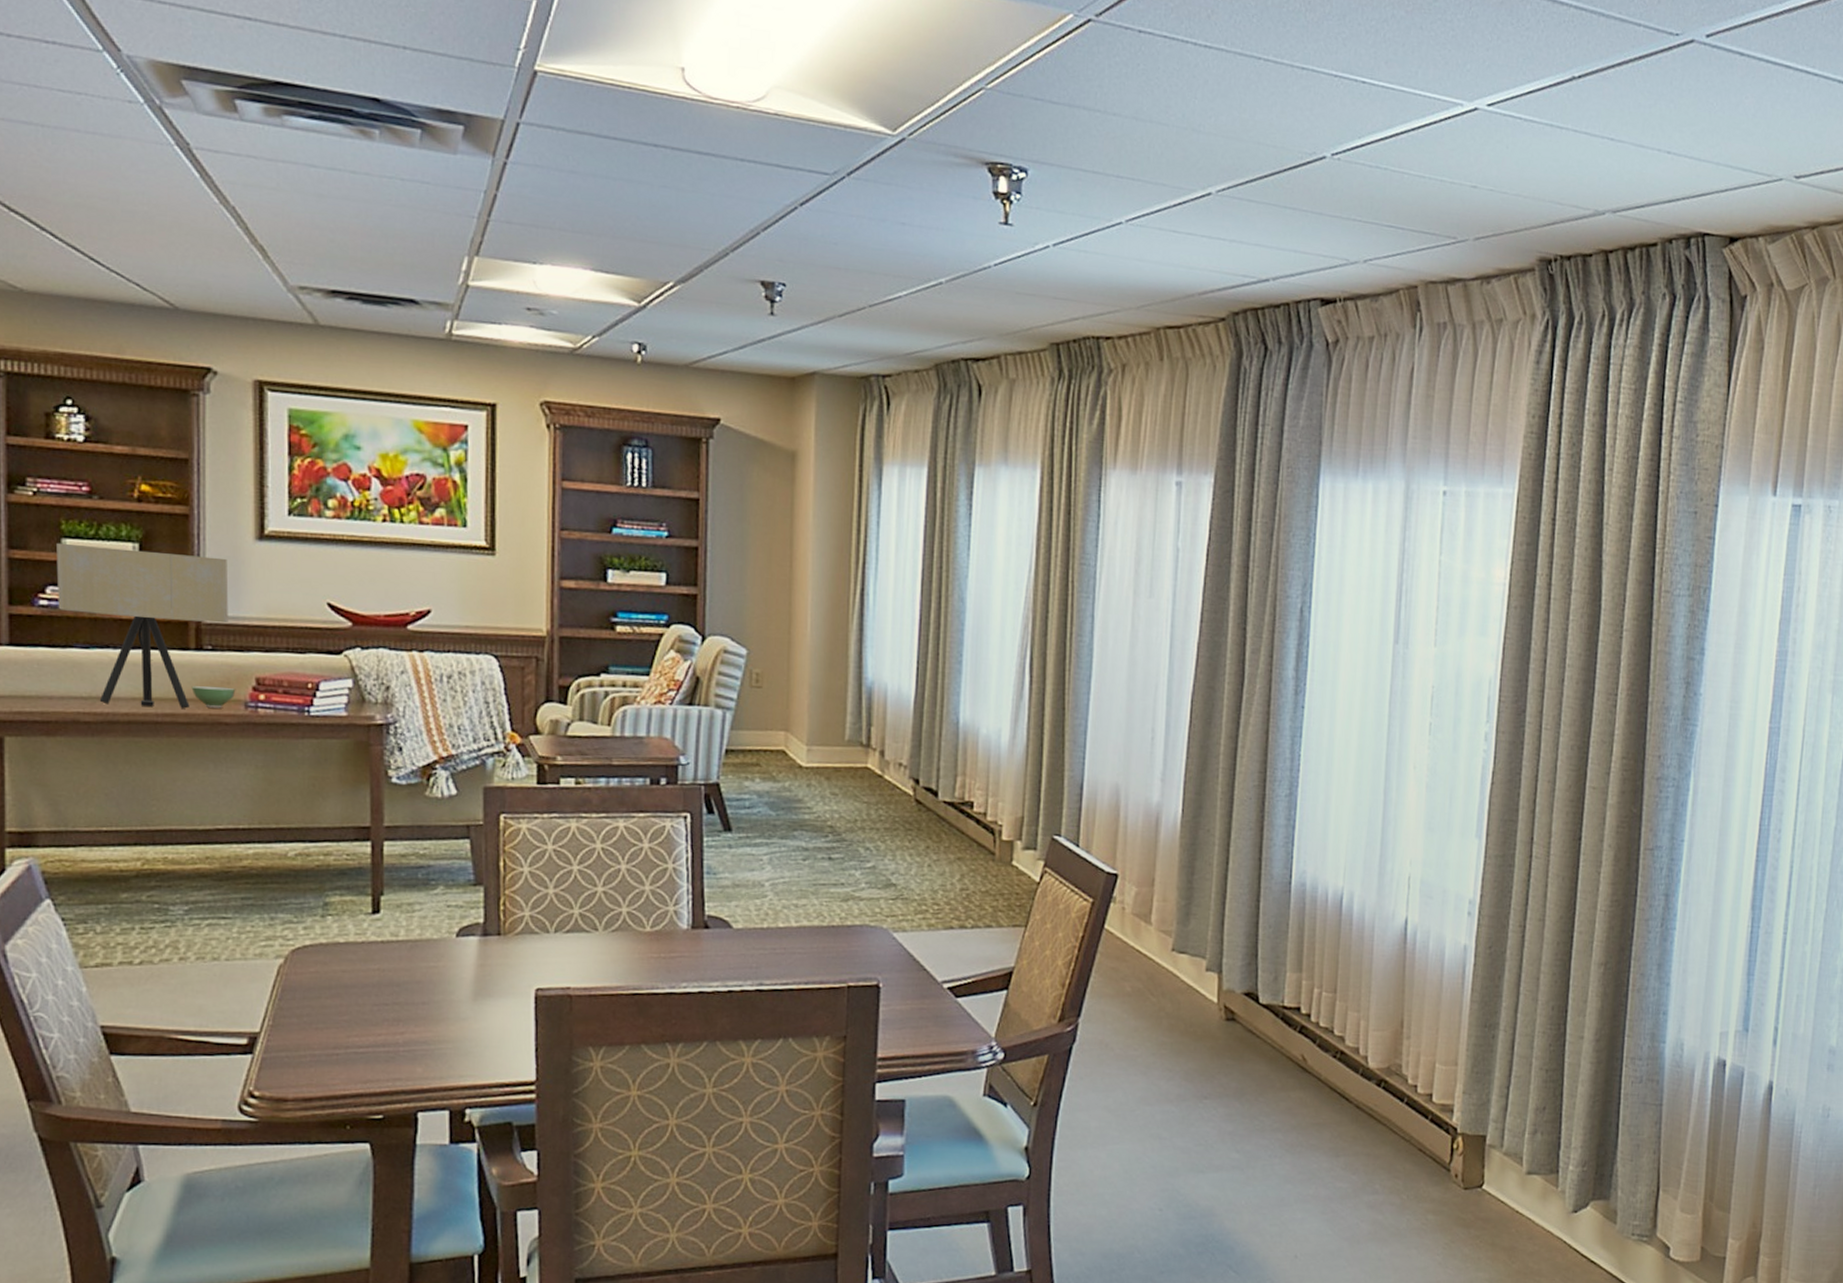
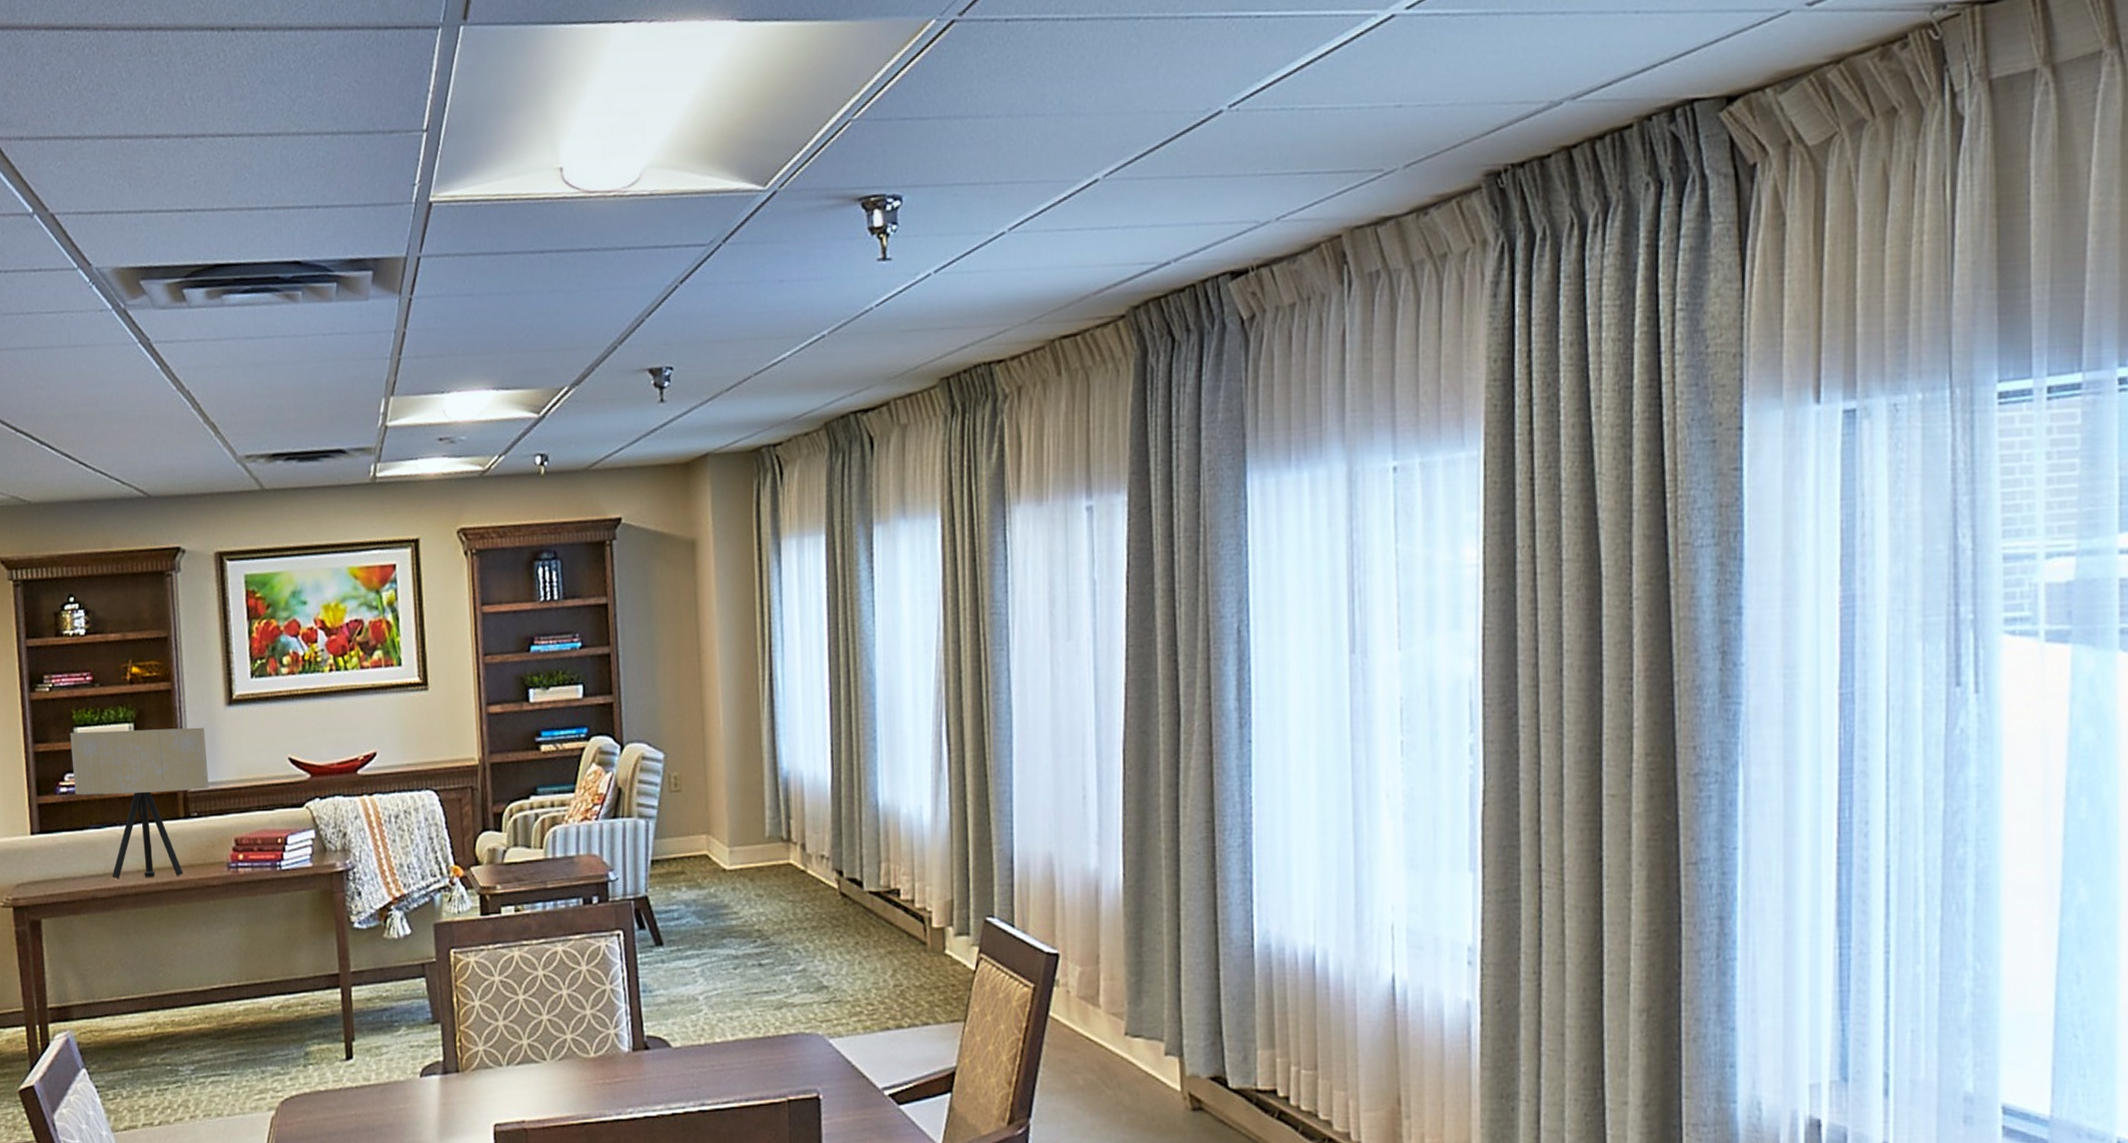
bowl: present [191,685,236,708] -> none [183,850,220,872]

